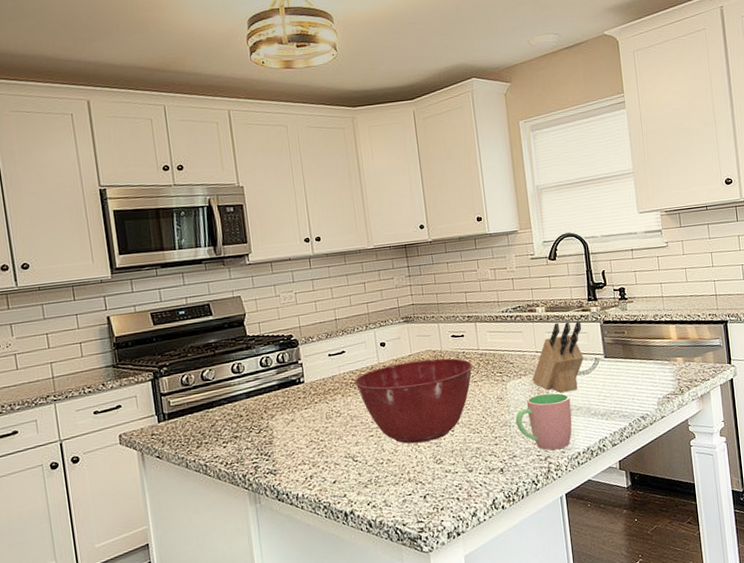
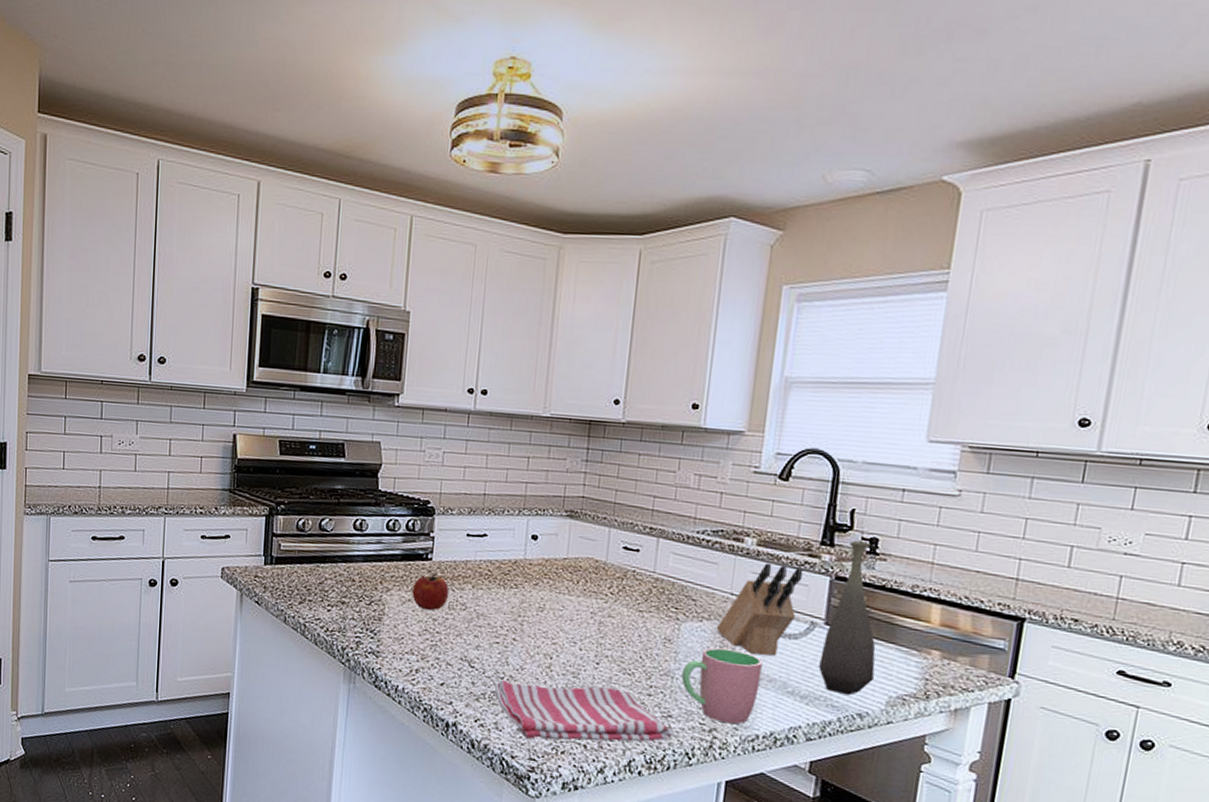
fruit: none [293,392,325,425] -> present [412,573,450,611]
mixing bowl: present [354,358,473,444] -> none [490,564,643,669]
dish towel: none [376,446,520,506] -> present [493,679,673,742]
bottle: none [606,292,645,406] -> present [818,541,876,696]

